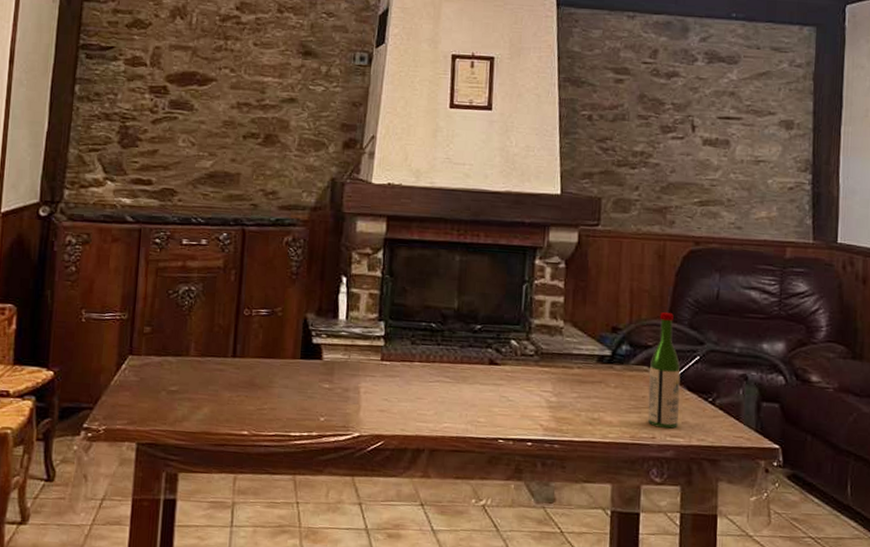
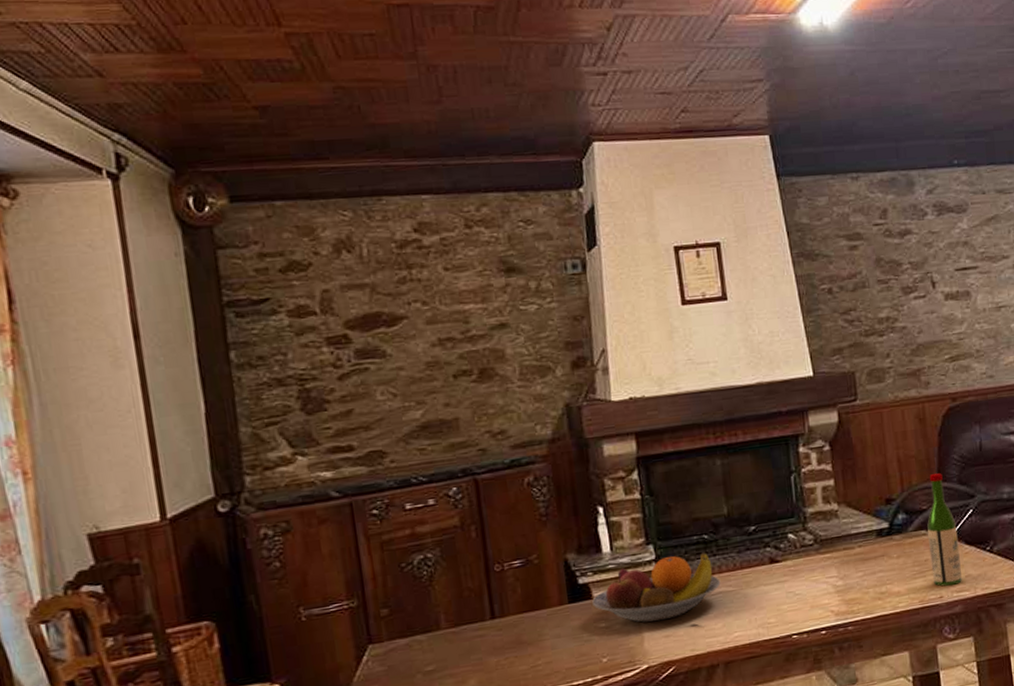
fruit bowl: none [321,336,440,395] -> present [592,552,721,623]

